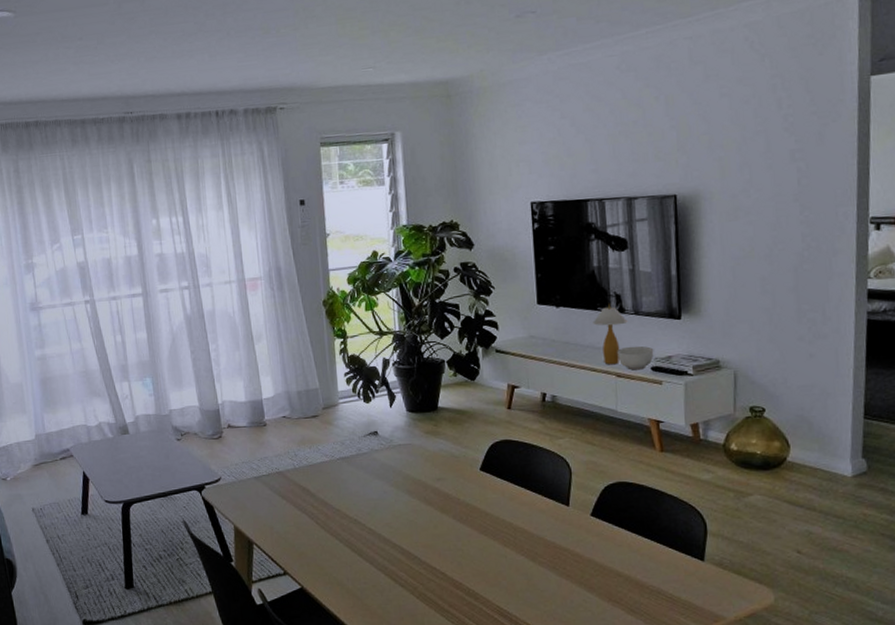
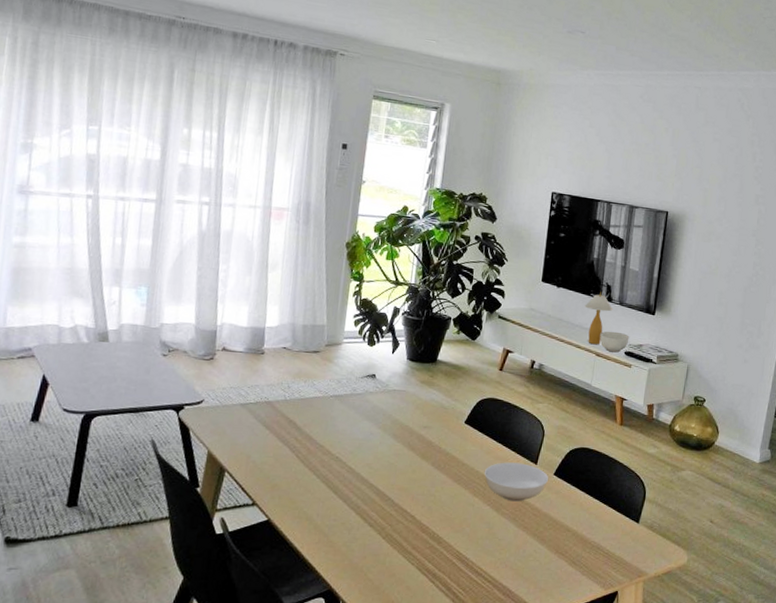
bowl: none [510,506,586,549] -> present [484,462,549,502]

